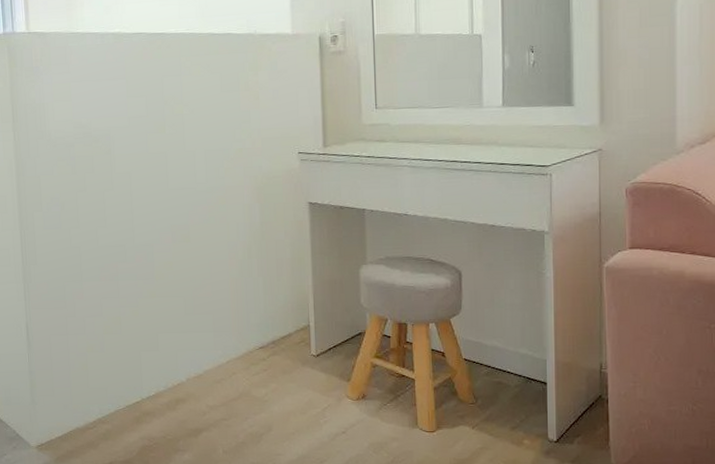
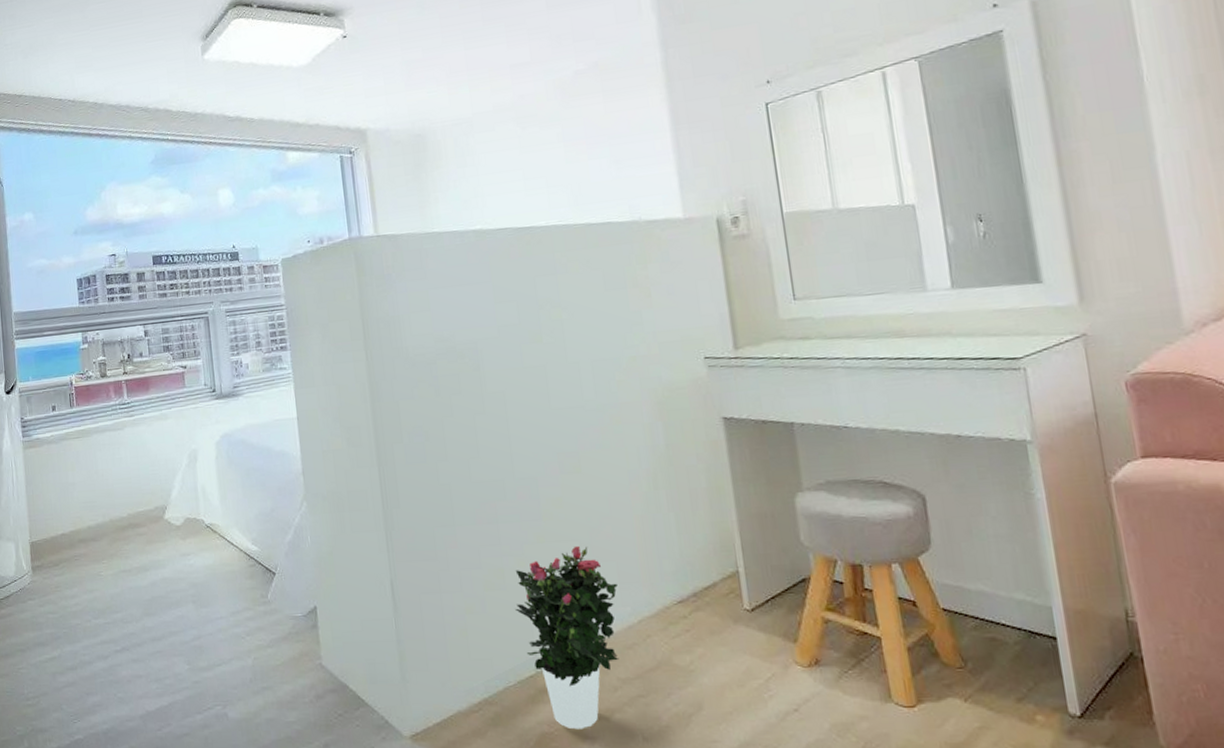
potted flower: none [128,301,212,444] -> present [515,545,619,730]

